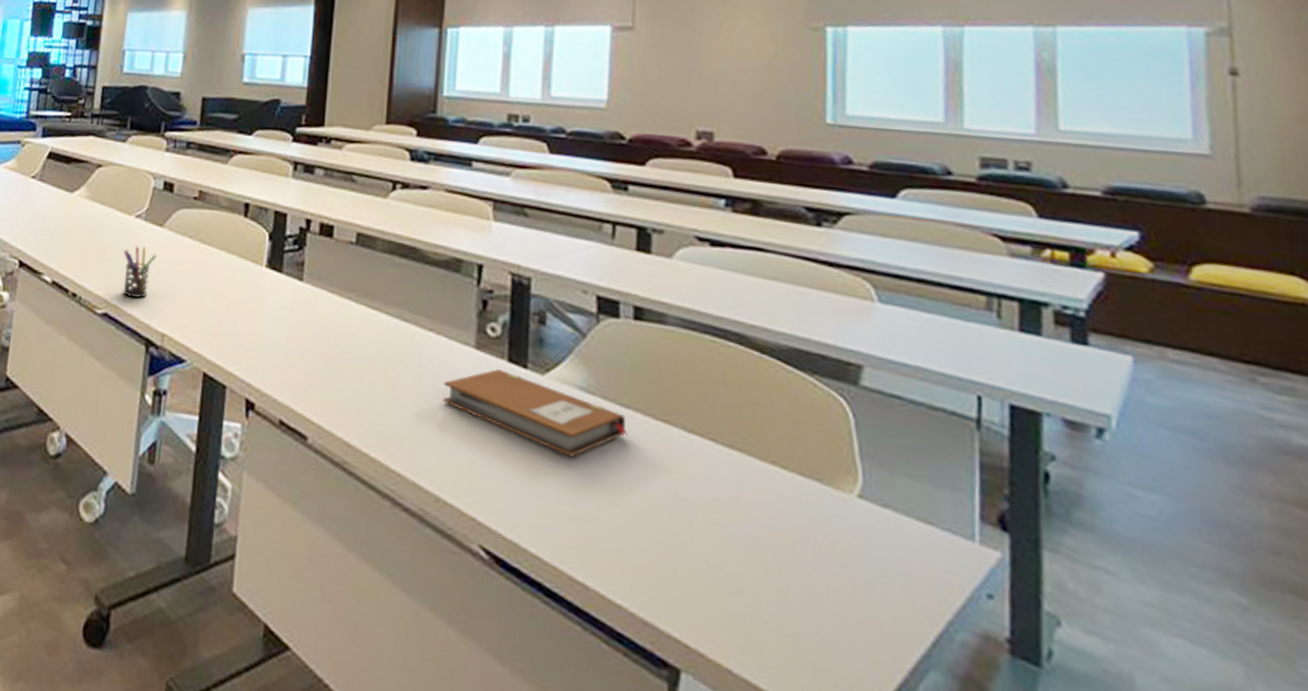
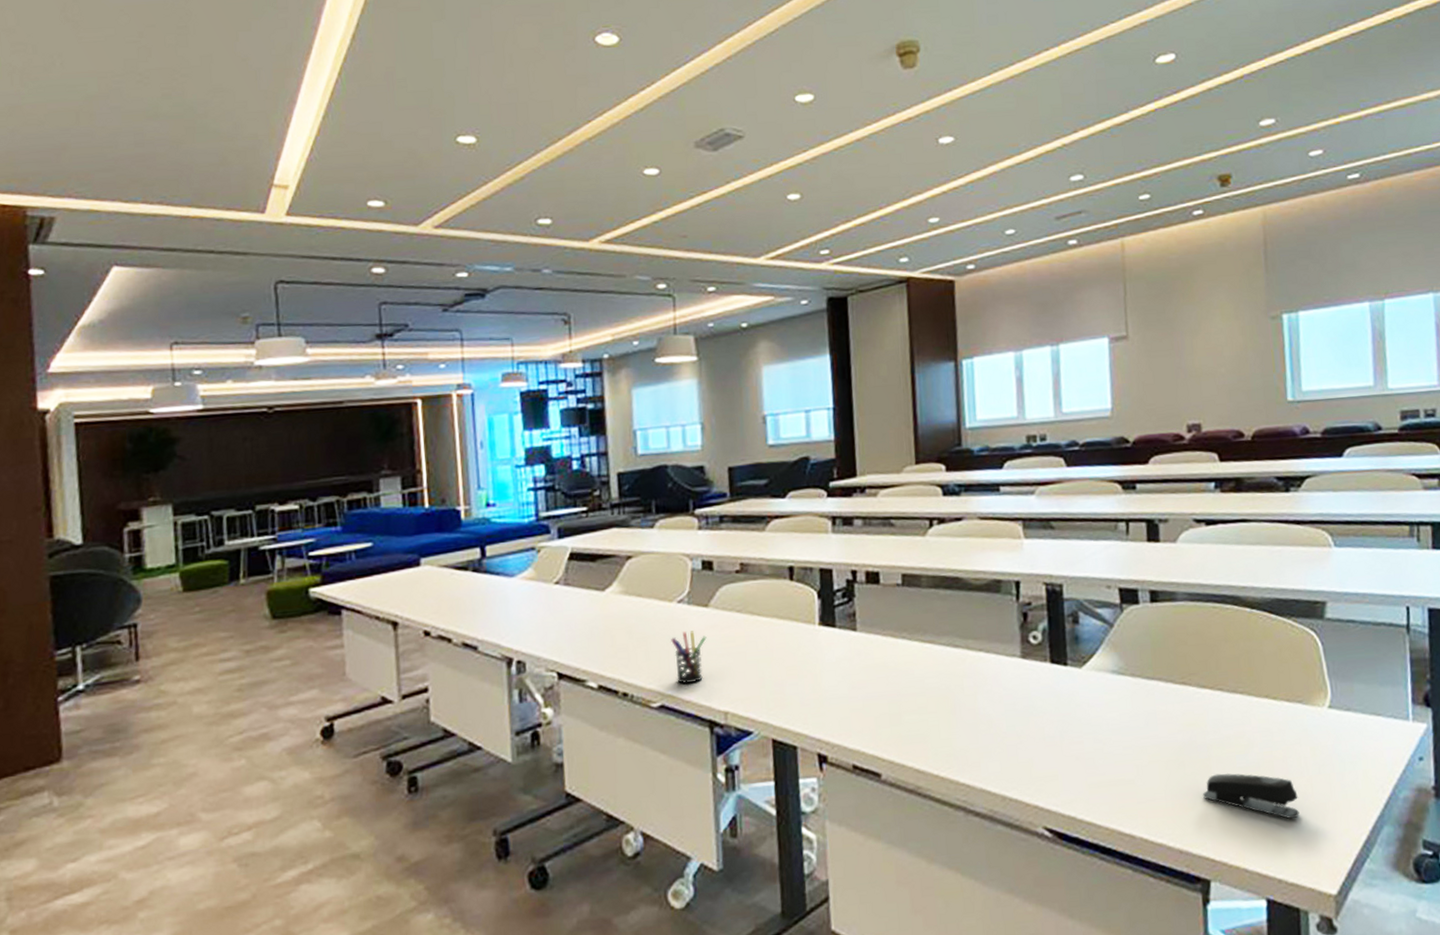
notebook: present [443,369,628,457] -> none [997,671,1155,733]
stapler: none [679,540,809,626] -> present [1202,773,1300,819]

